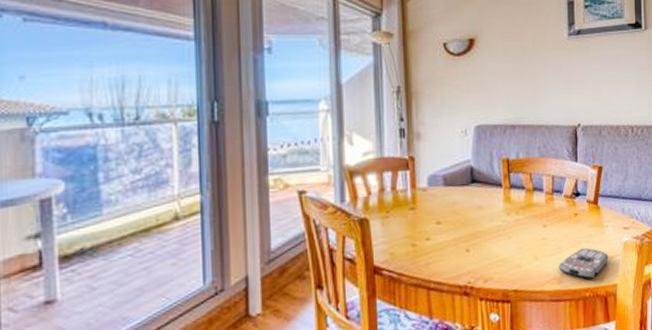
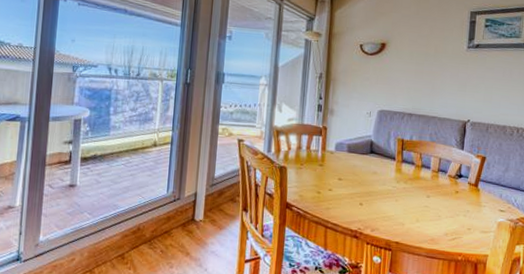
remote control: present [558,247,609,279] -> none [436,220,483,246]

